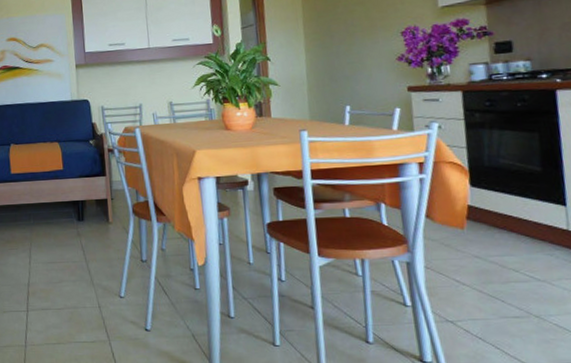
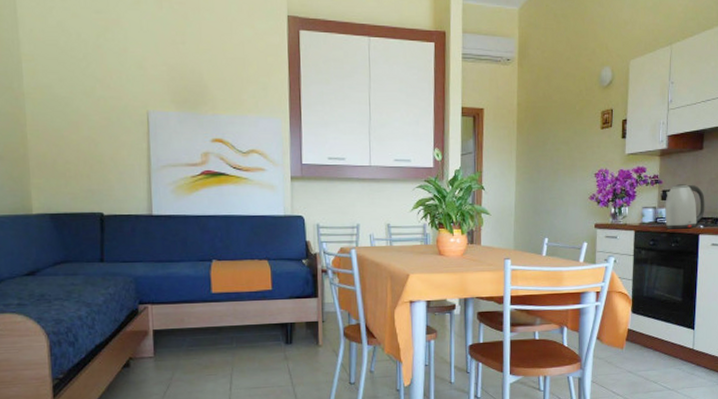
kettle: none [500,33,561,87] -> present [665,184,705,229]

